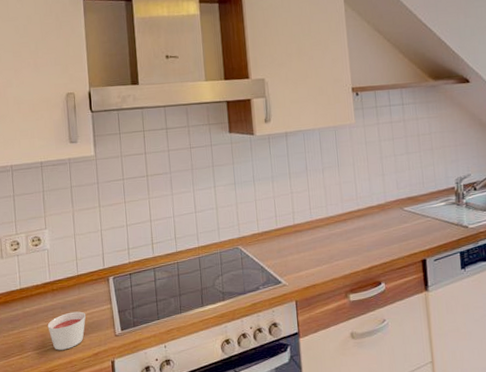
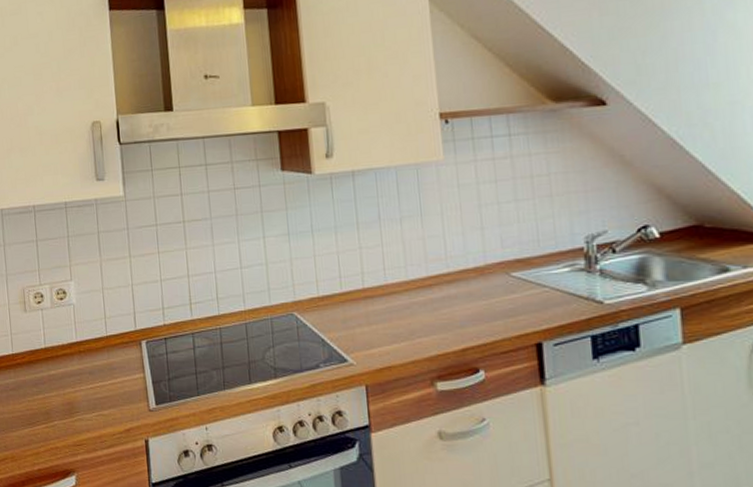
candle: present [47,311,86,350] -> none [74,379,117,422]

